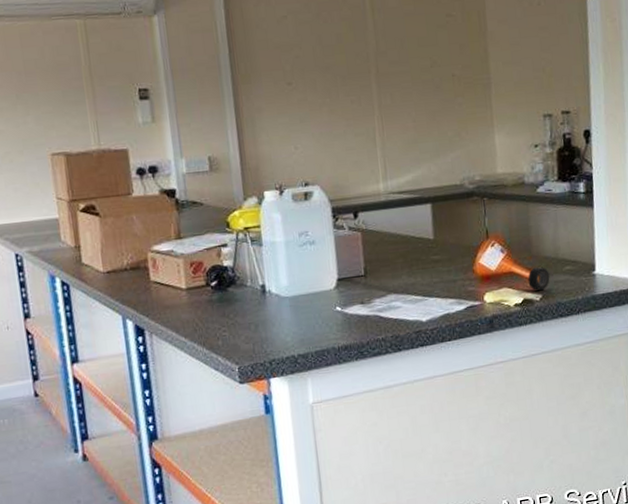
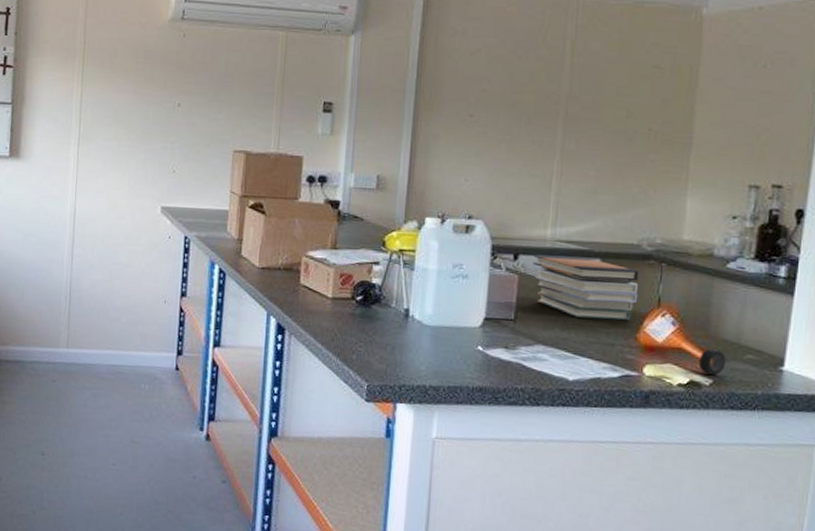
book stack: none [371,204,469,262] -> present [532,254,640,321]

